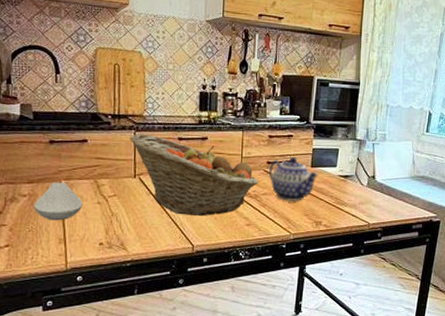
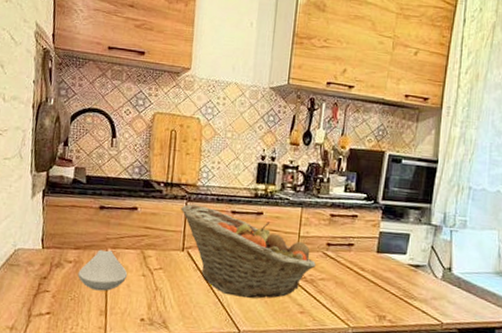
teapot: present [268,157,318,201] -> none [327,240,385,290]

